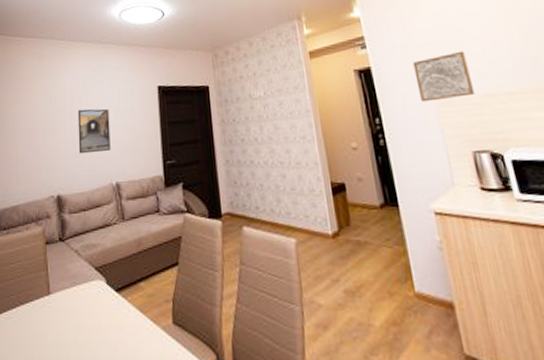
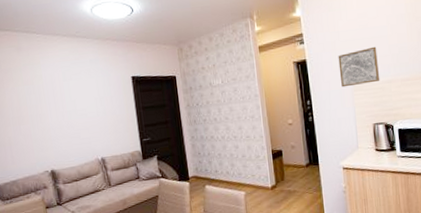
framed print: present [77,108,111,154] -> none [60,97,94,136]

